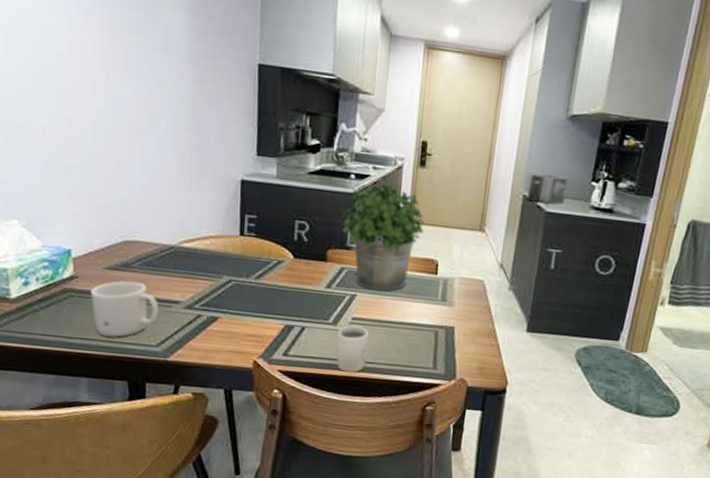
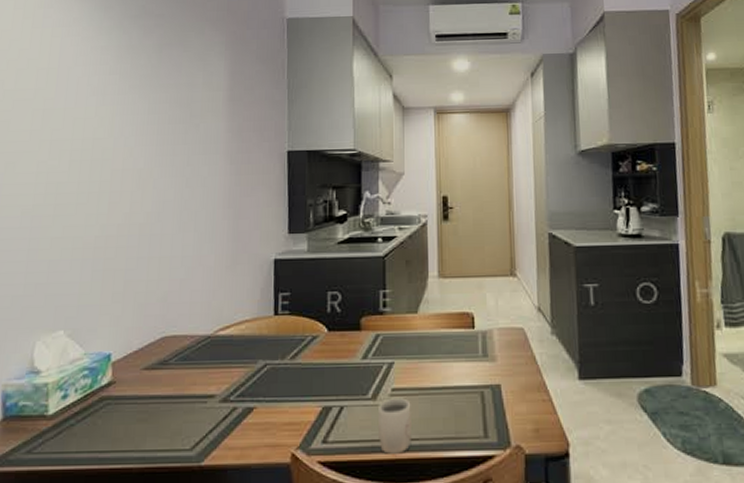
mug: present [90,280,159,338] -> none [126,379,194,445]
potted plant: present [338,183,424,291] -> none [369,241,456,354]
toaster: present [526,172,568,205] -> none [551,209,591,239]

